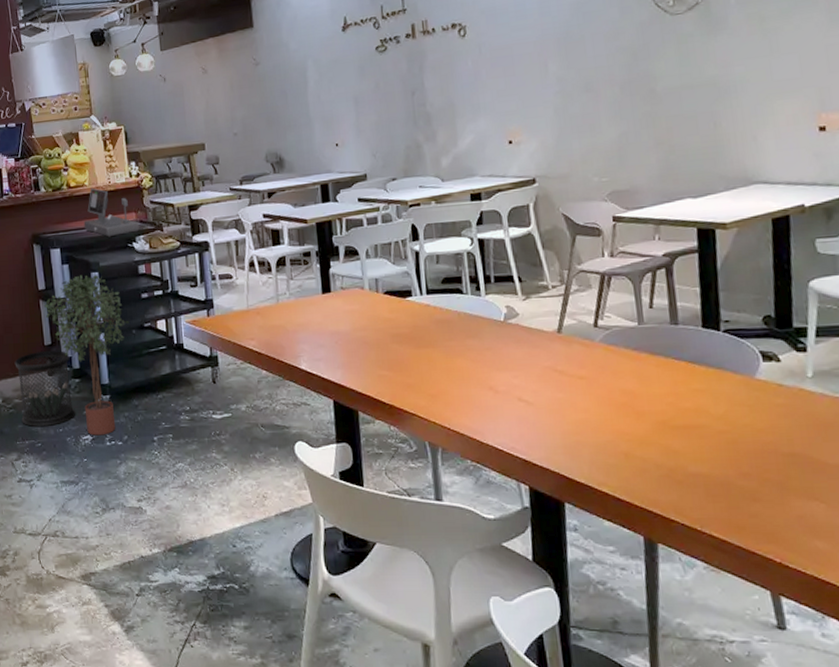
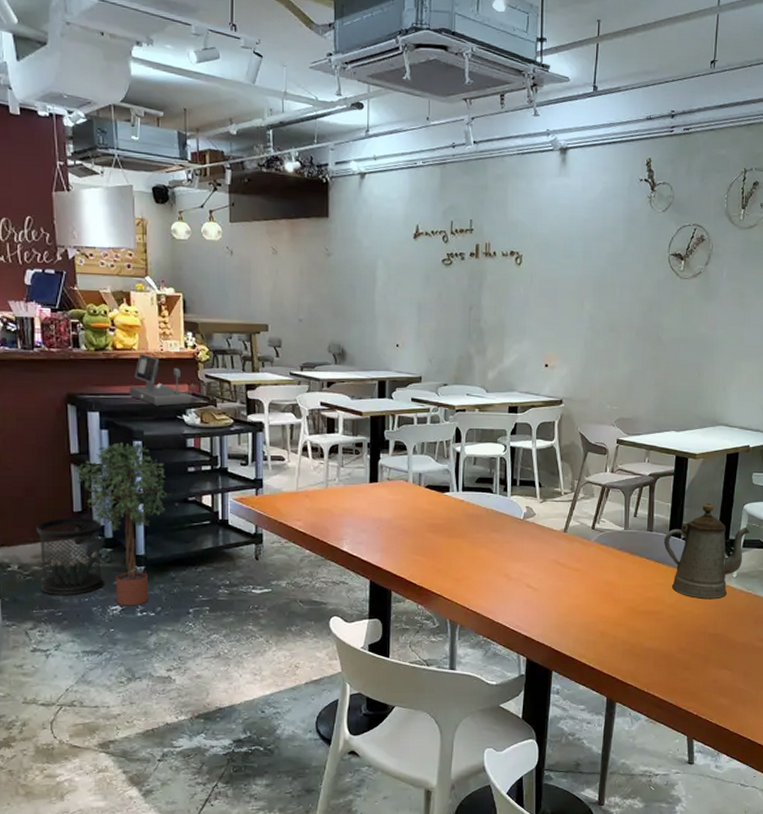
coffee pot: none [696,282,825,409] -> present [664,502,750,600]

